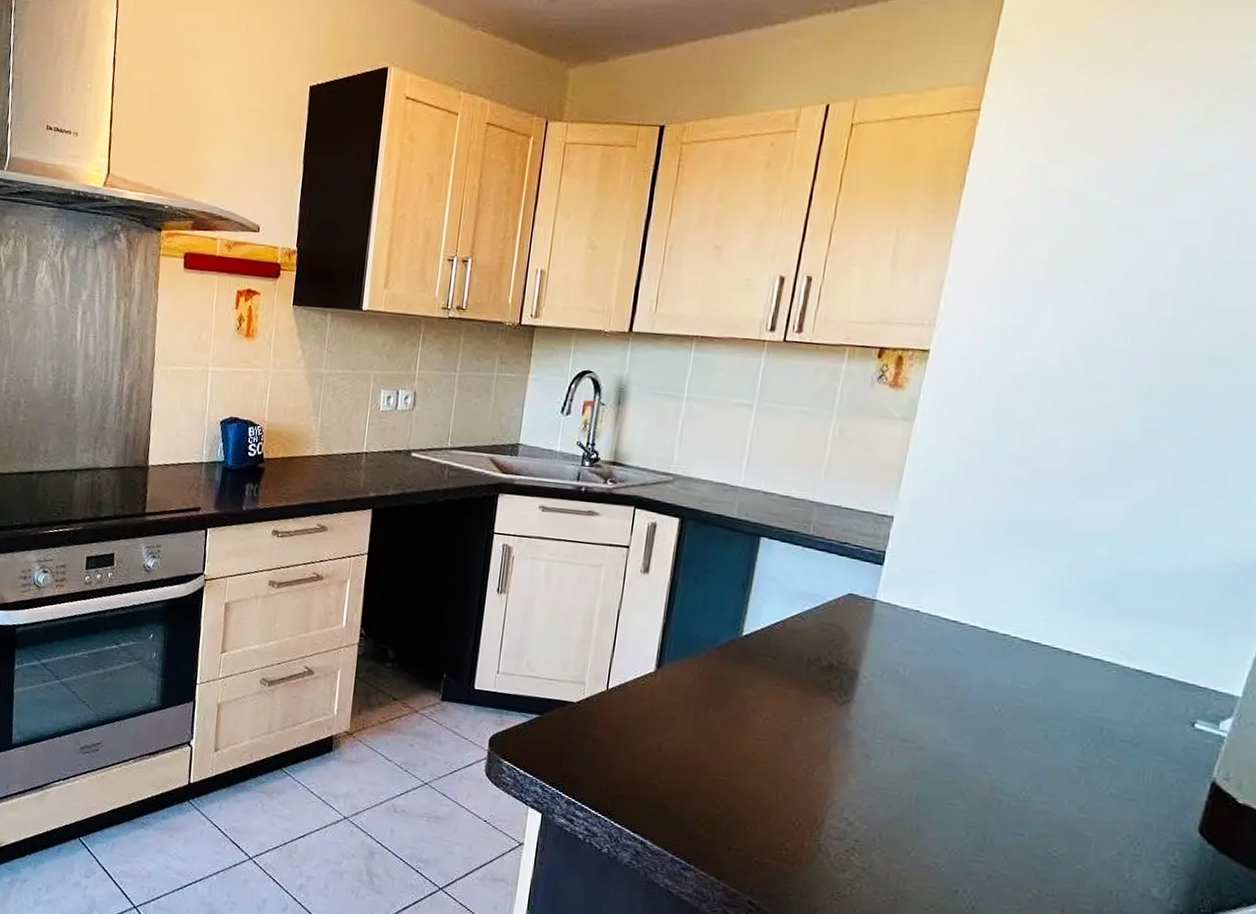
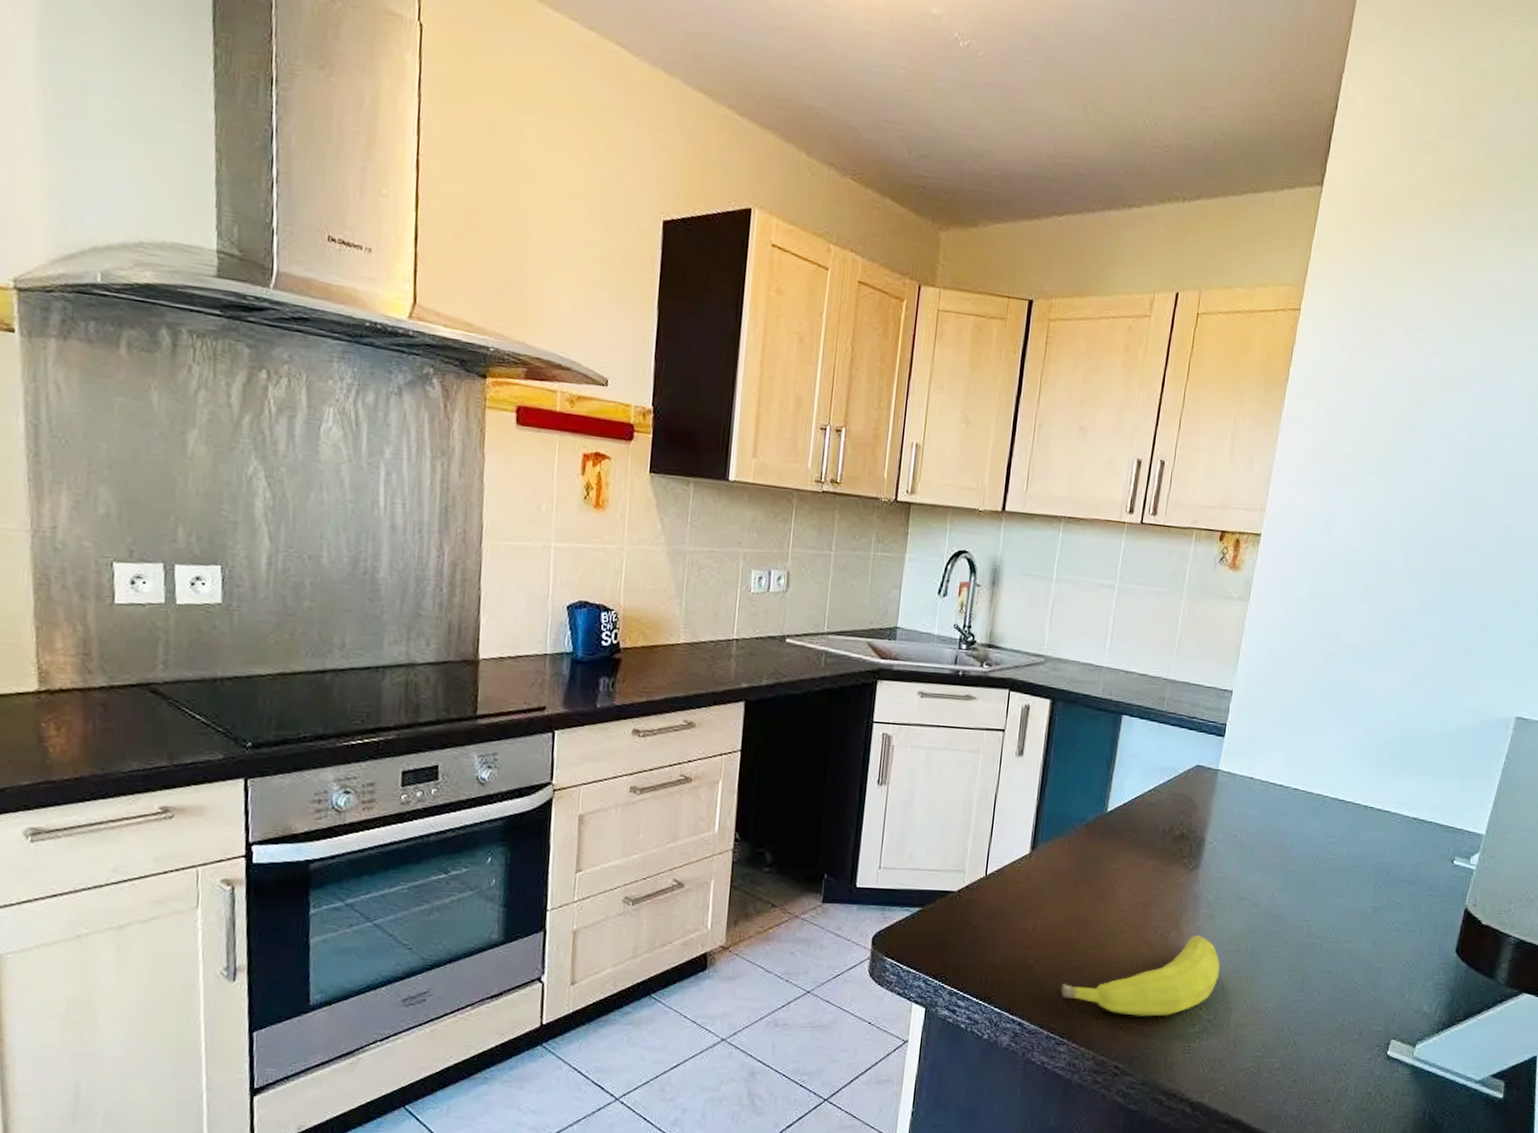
fruit: none [688,773,877,857] -> present [1061,934,1220,1017]

